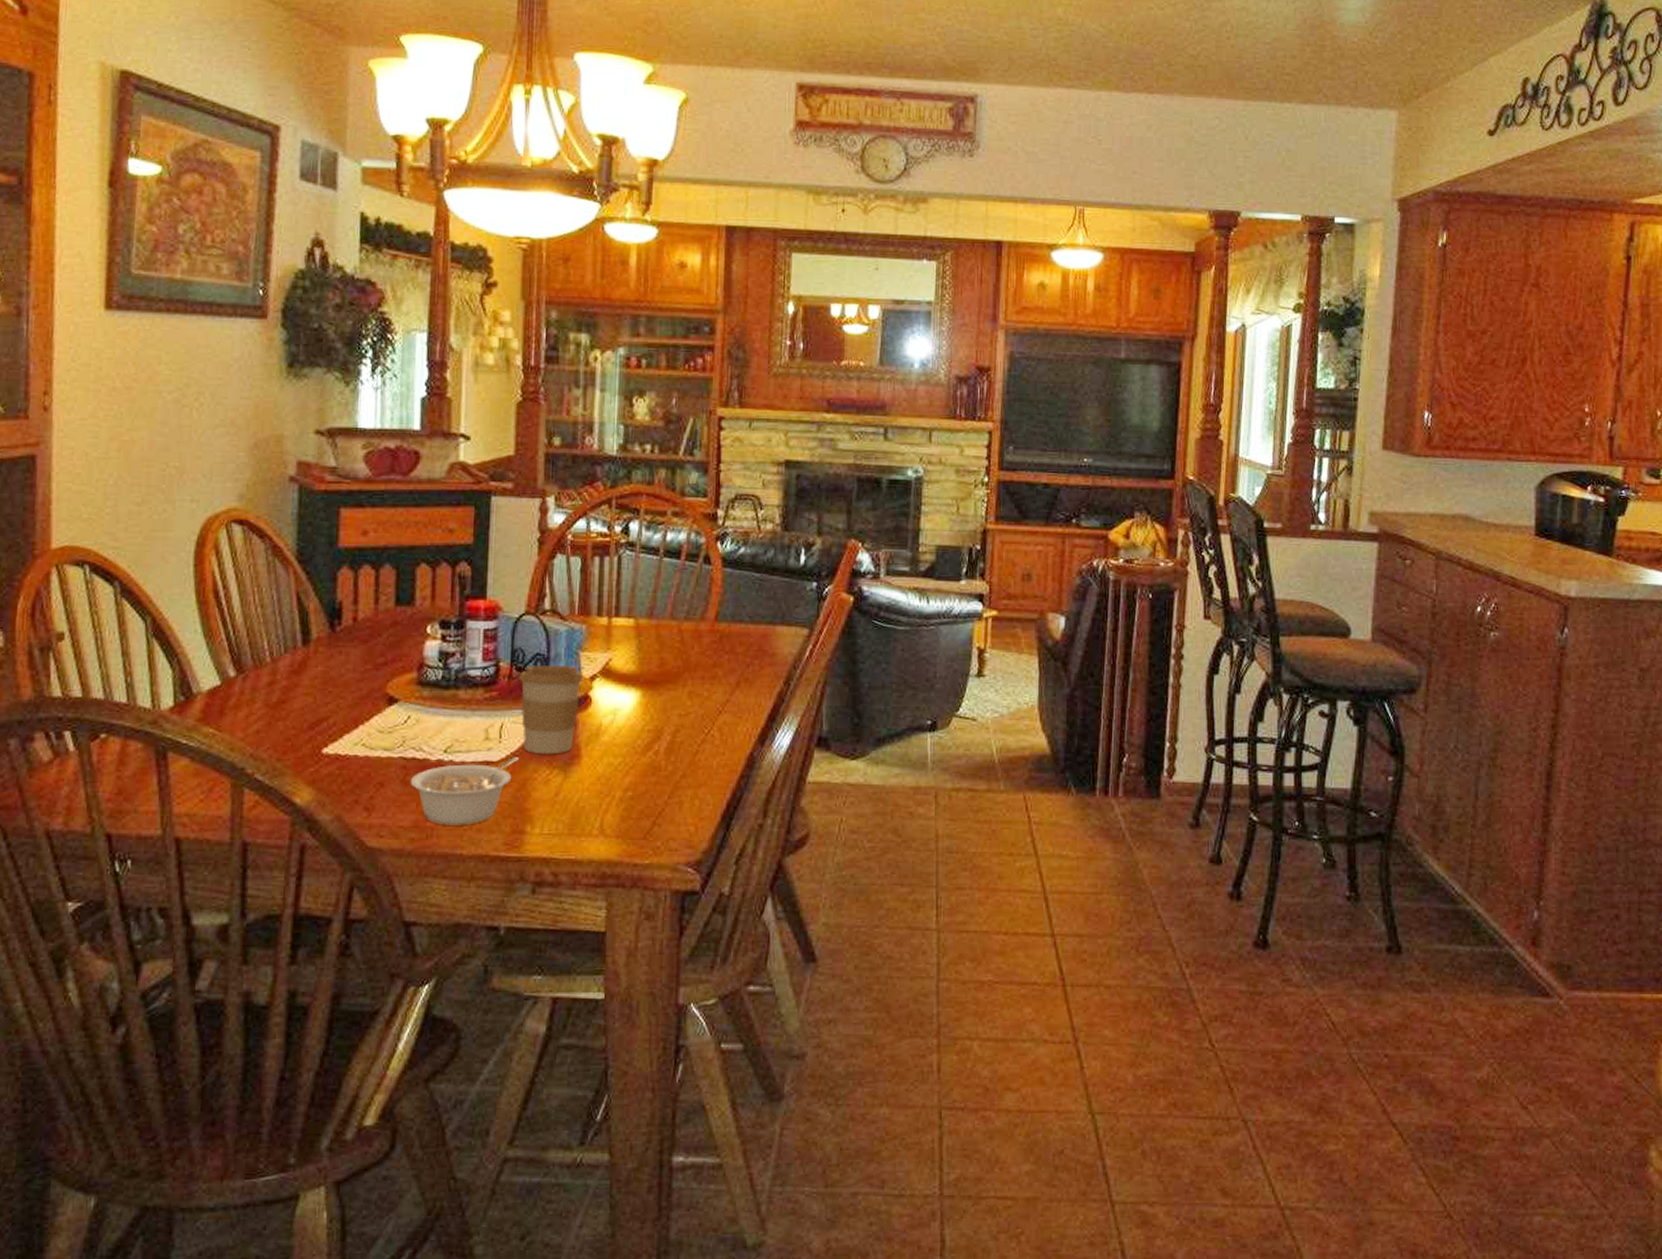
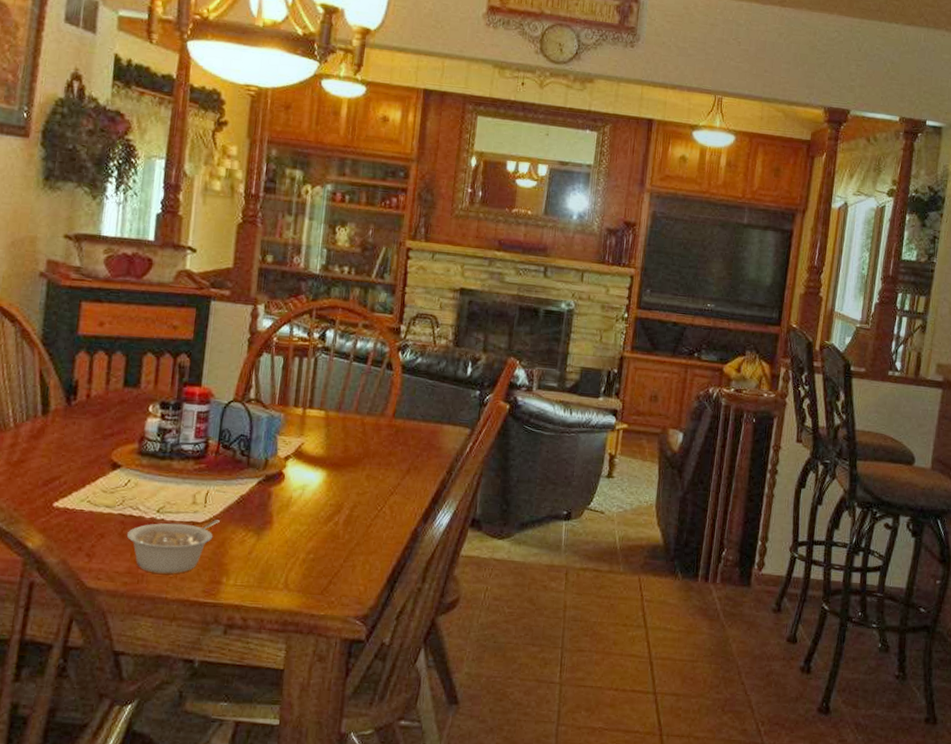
coffee cup: present [519,665,584,755] -> none [224,444,279,519]

